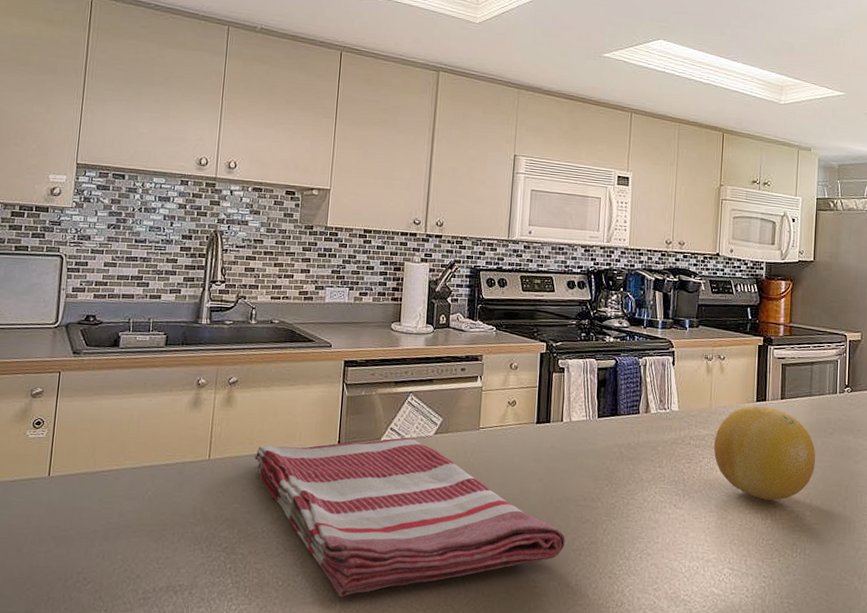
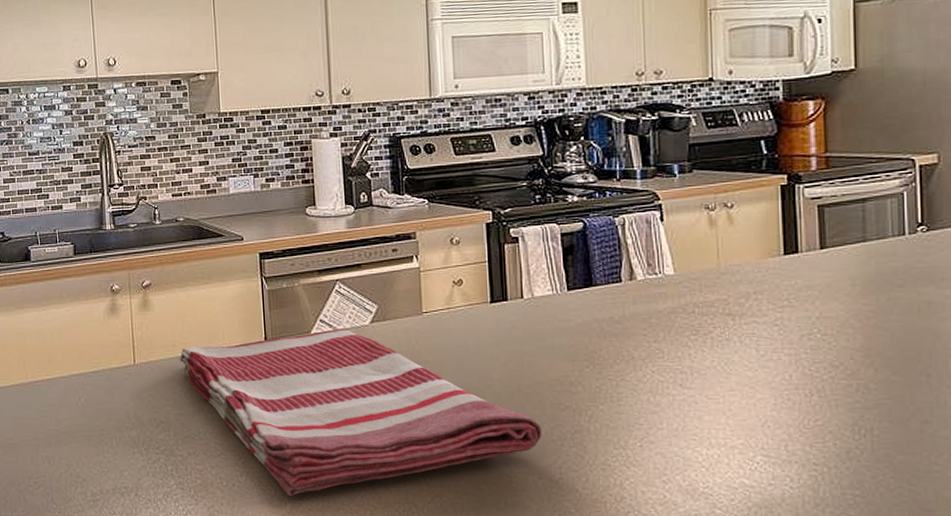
fruit: present [713,406,816,501] -> none [727,260,880,373]

